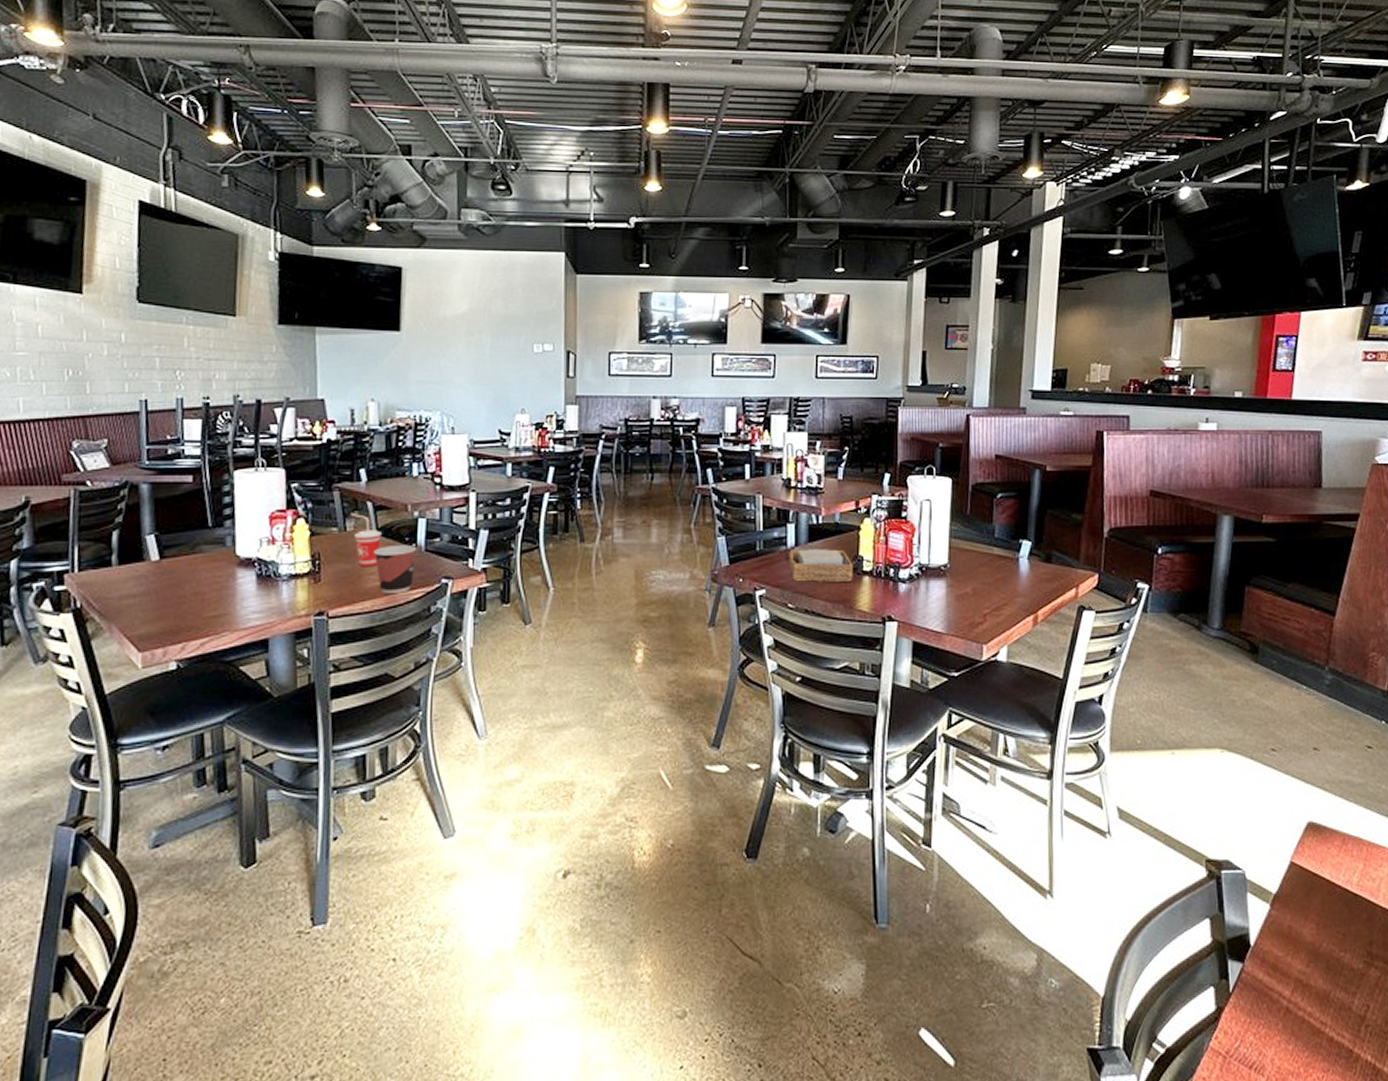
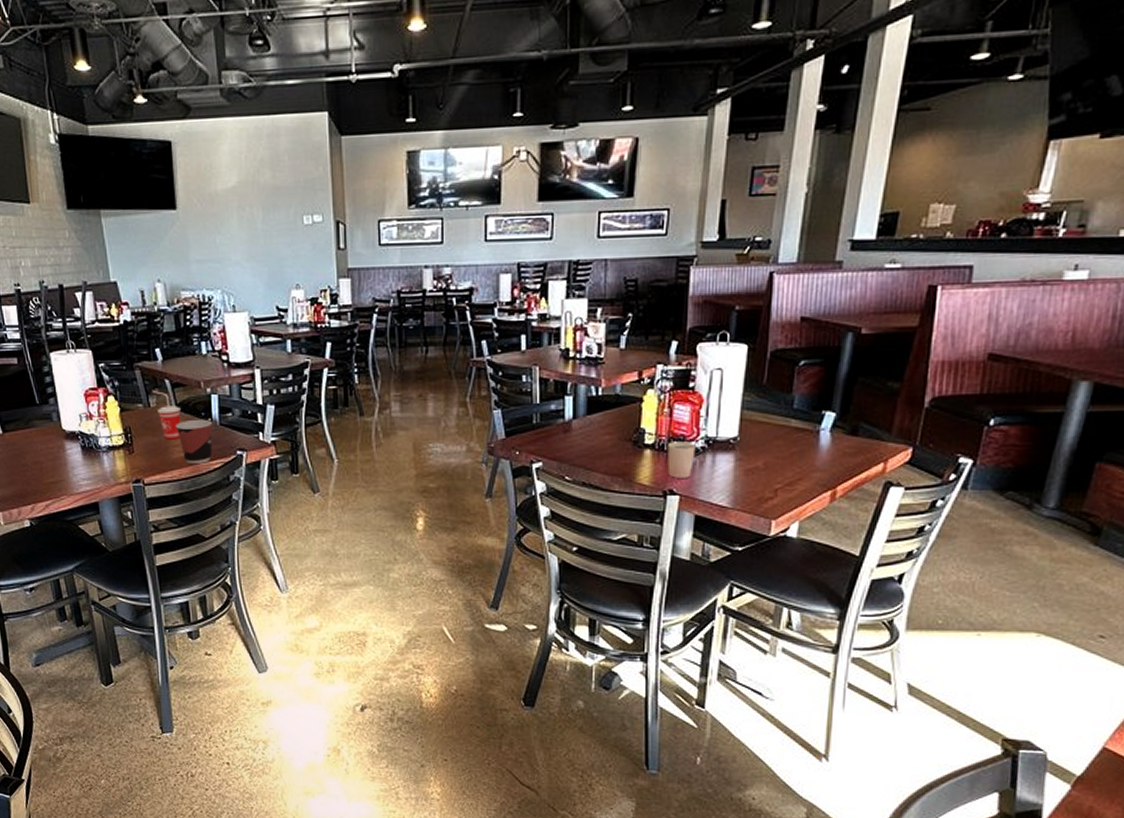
napkin holder: present [788,549,853,583] -> none [566,422,634,456]
cup: none [885,568,911,604] -> present [667,442,696,478]

